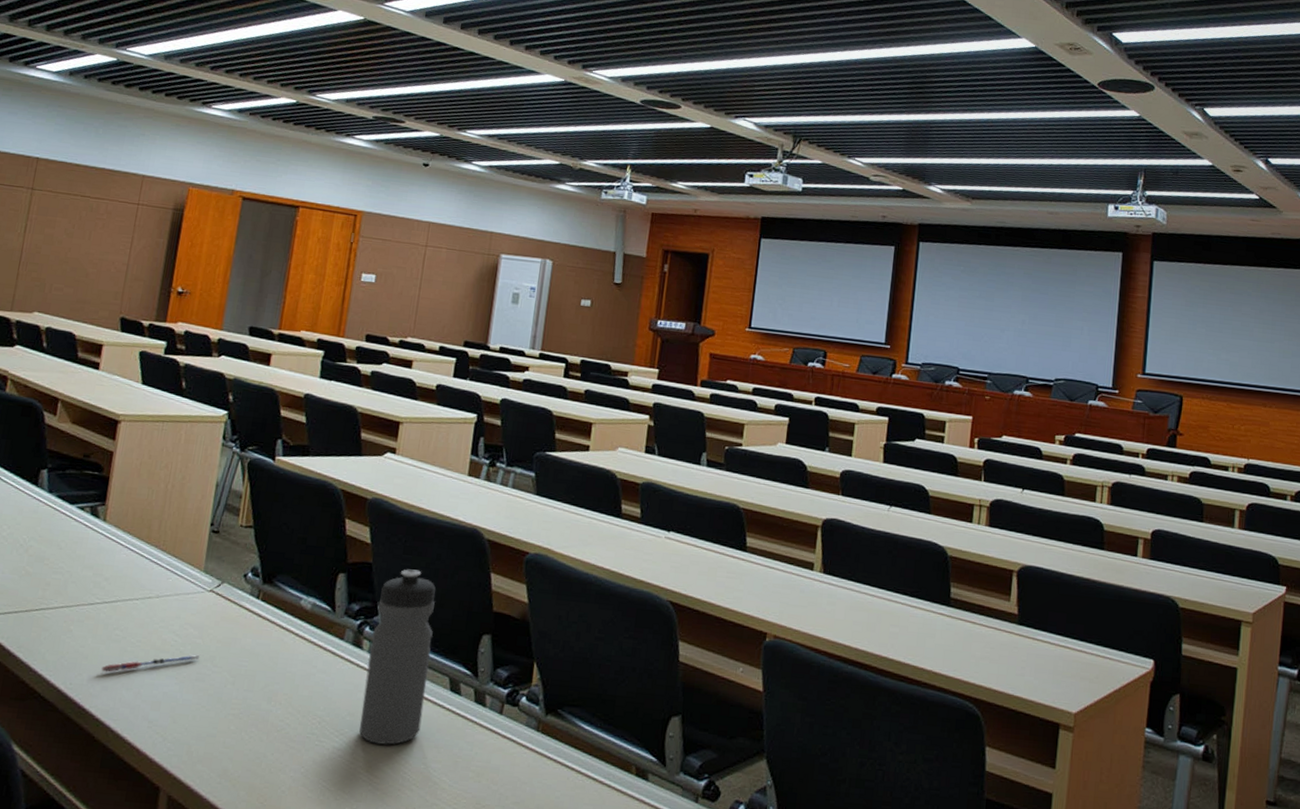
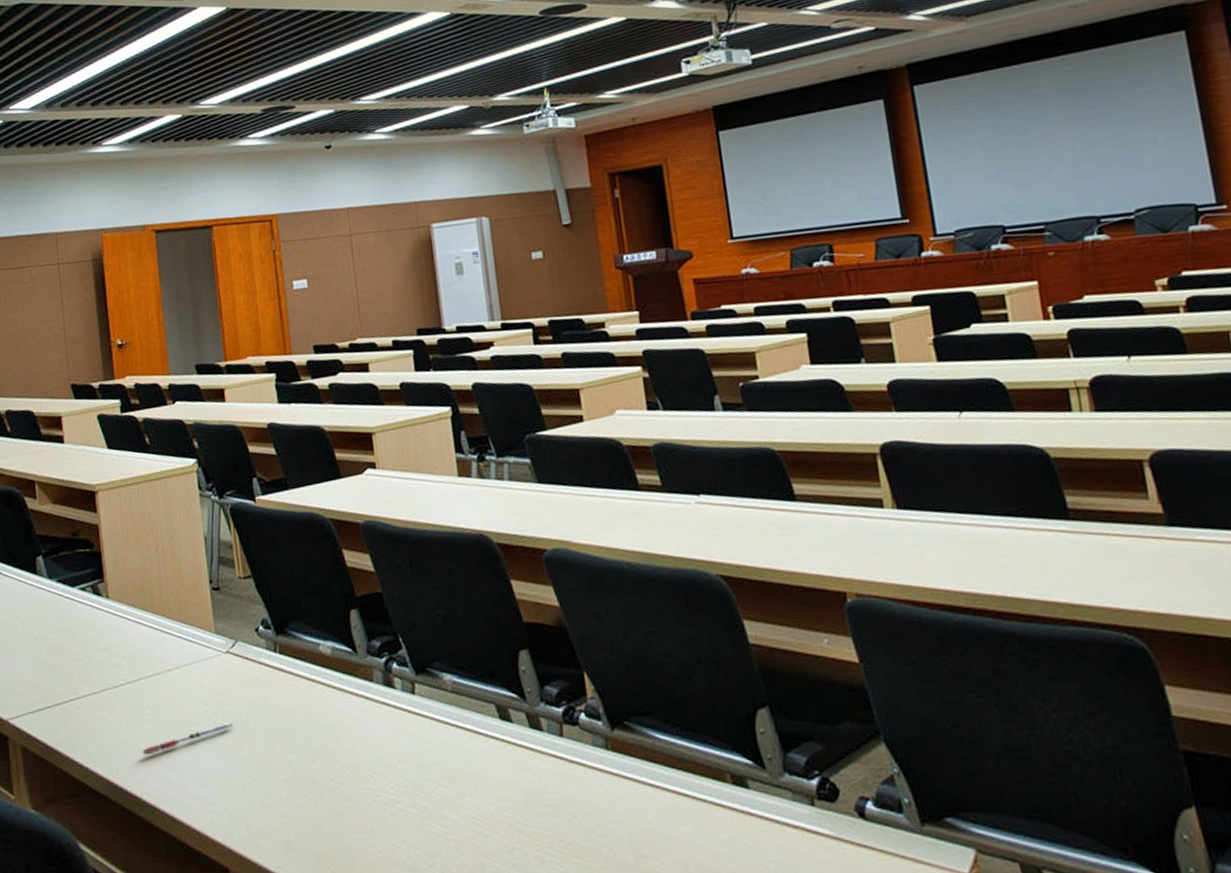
water bottle: present [359,569,436,746] -> none [398,591,479,791]

